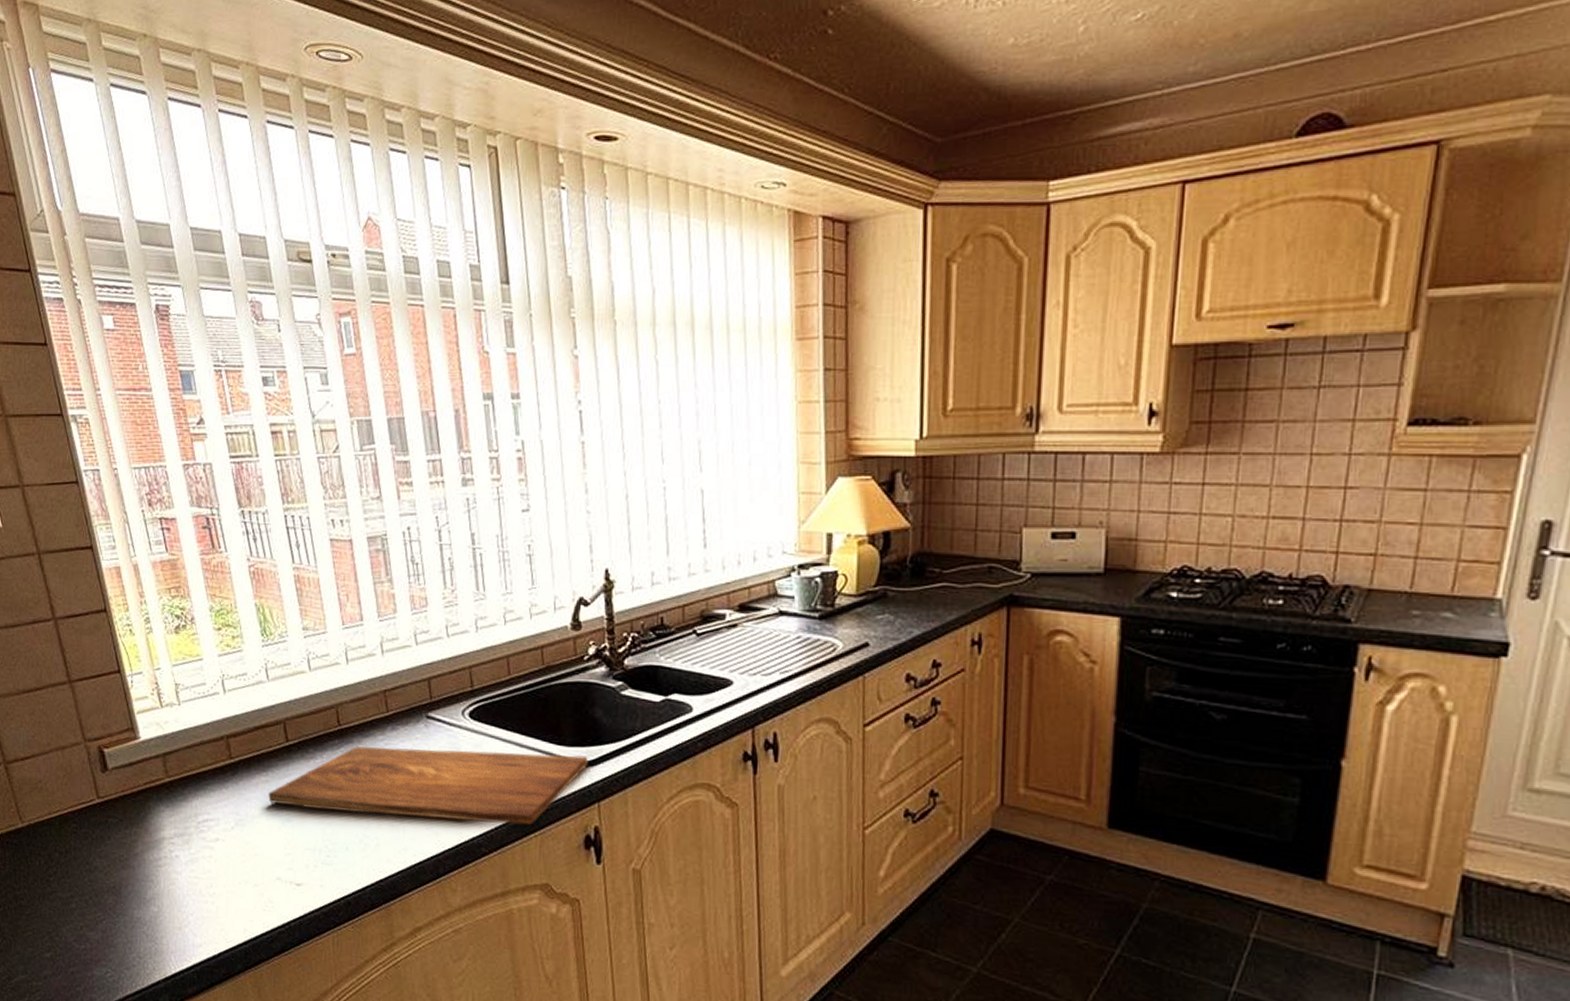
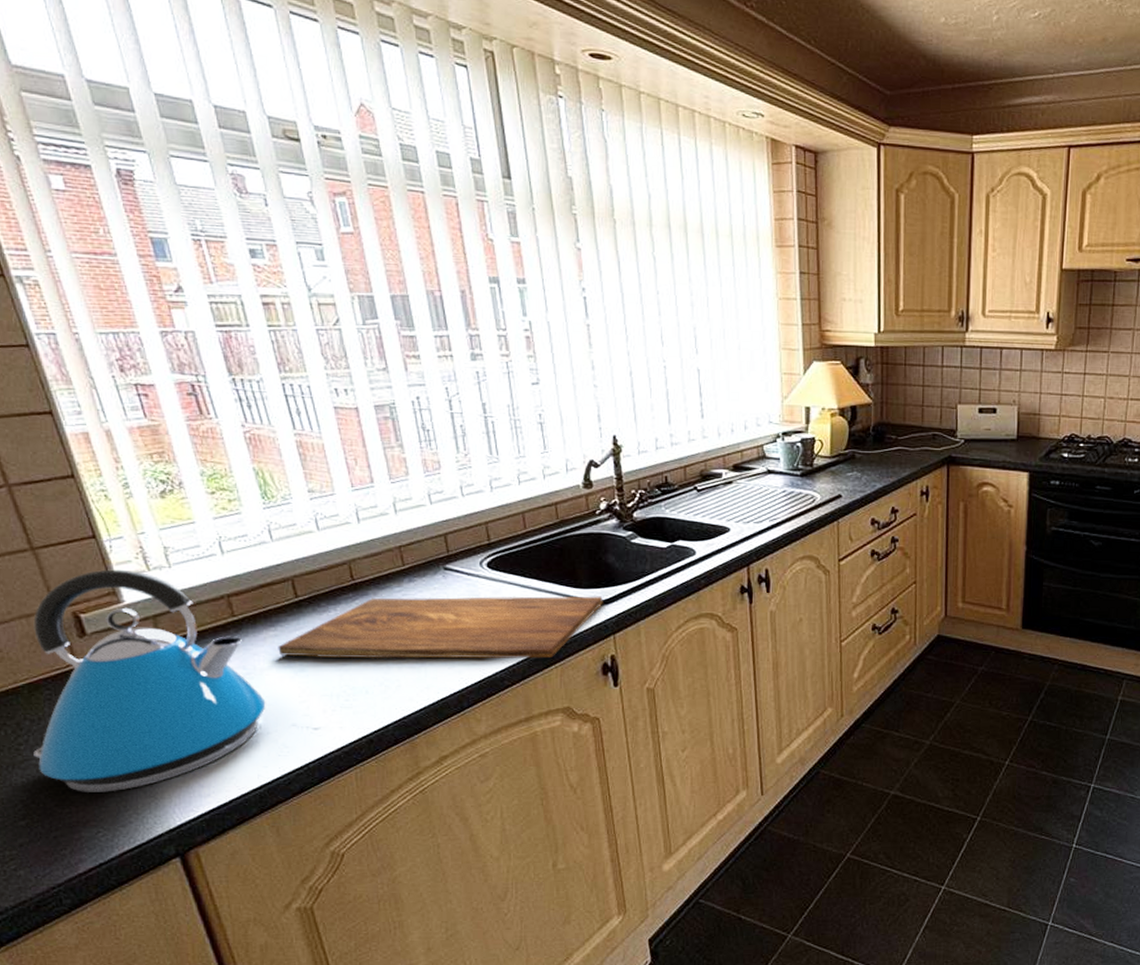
kettle: none [60,704,255,932] -> present [33,569,266,792]

